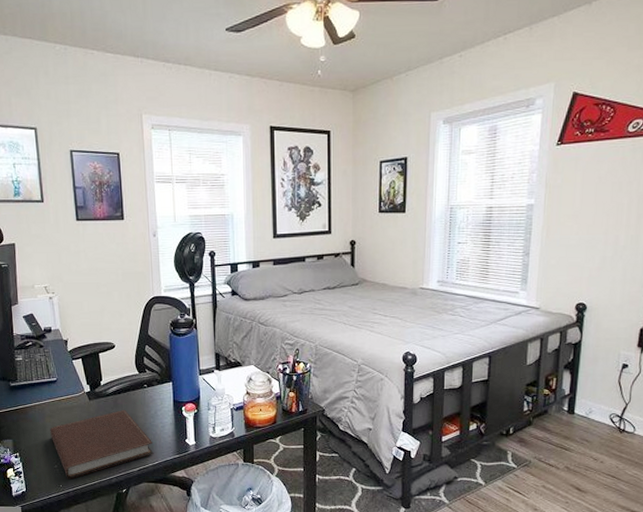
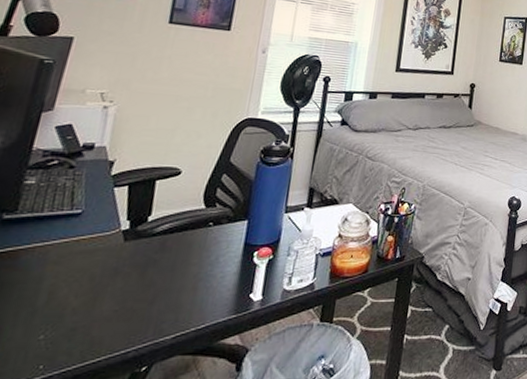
notebook: present [50,409,154,479] -> none [46,254,204,355]

